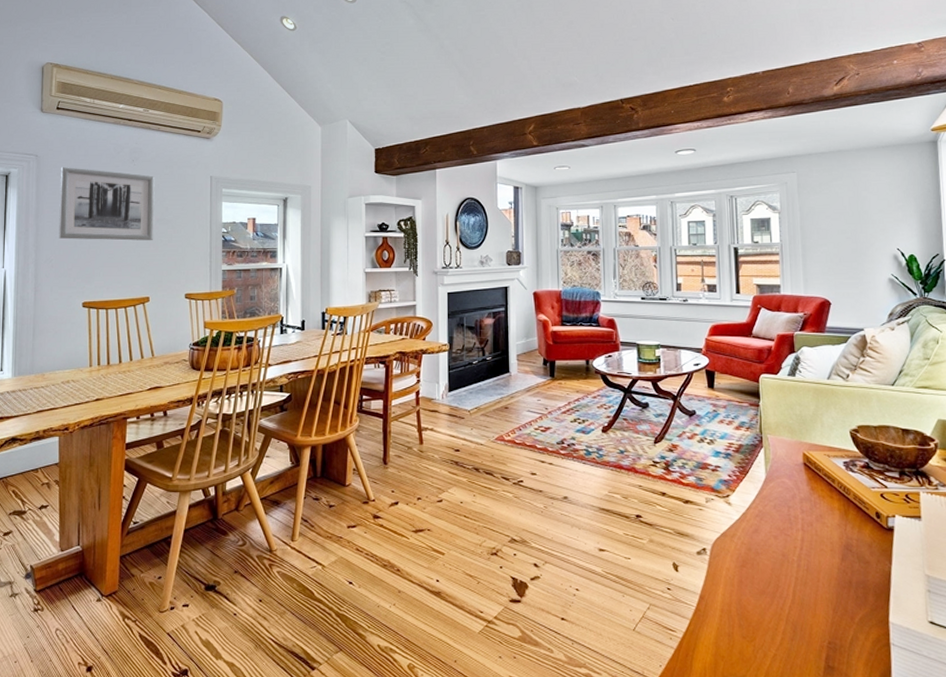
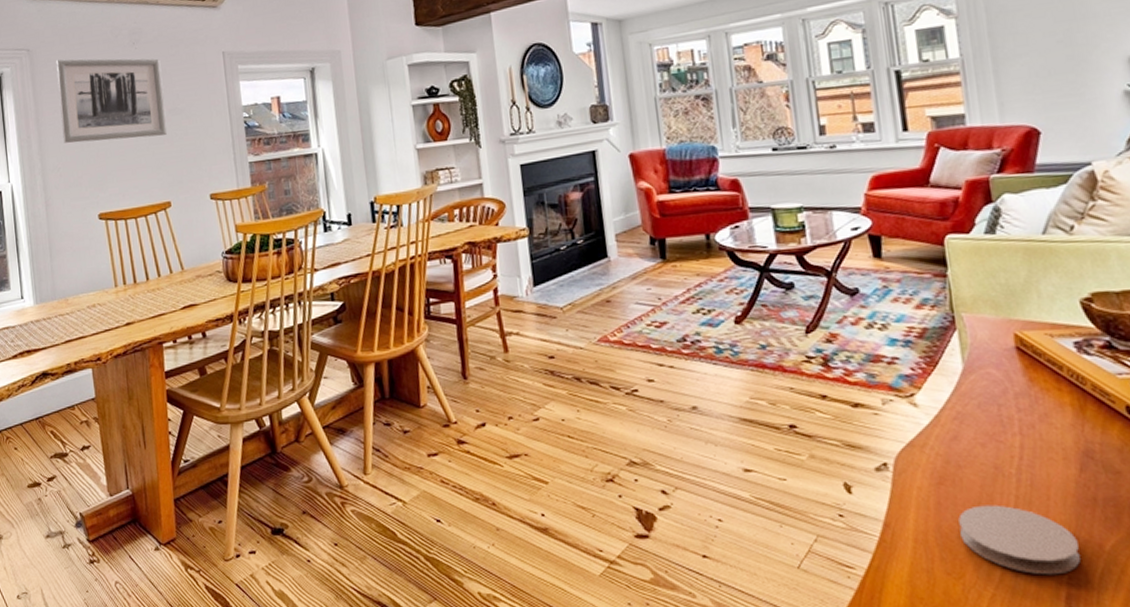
coaster: none [754,584,837,640] -> present [958,504,1081,575]

